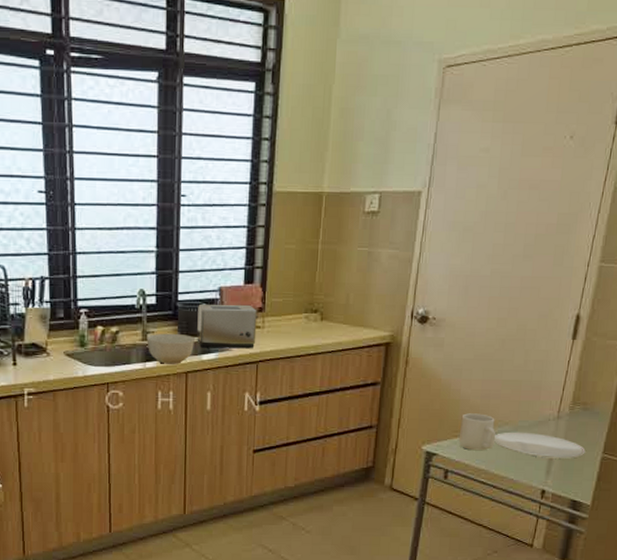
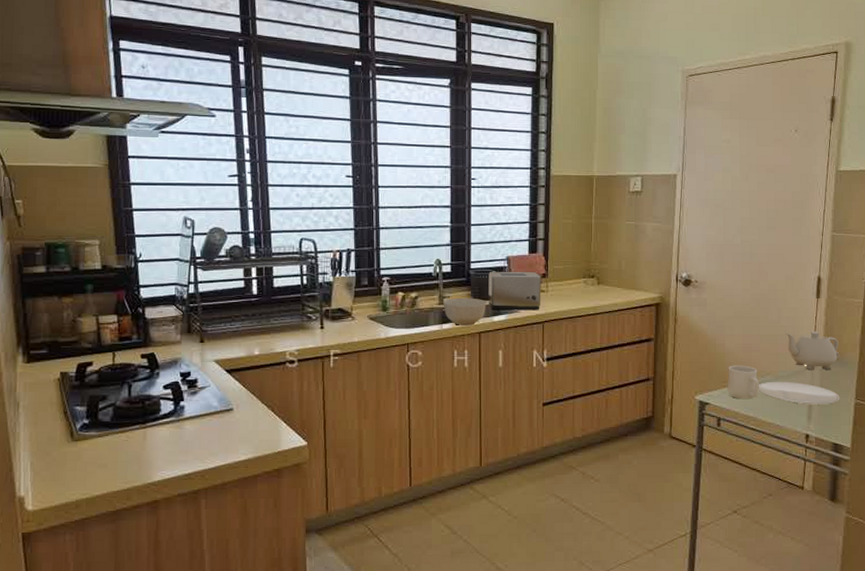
teapot: none [531,377,592,421] -> present [785,331,840,371]

